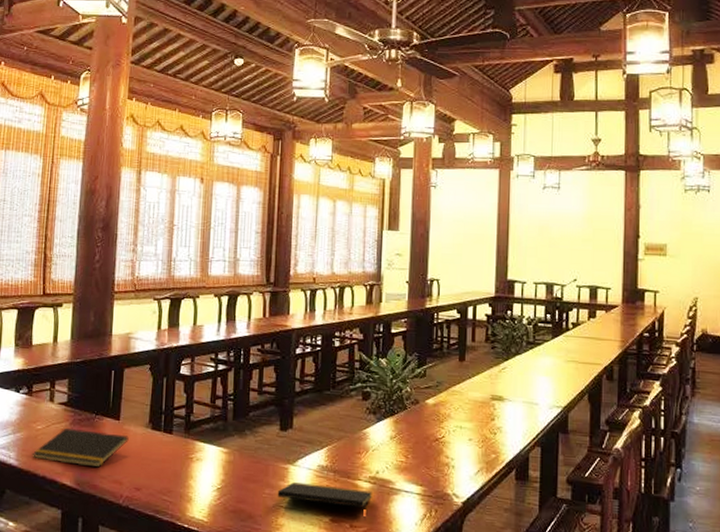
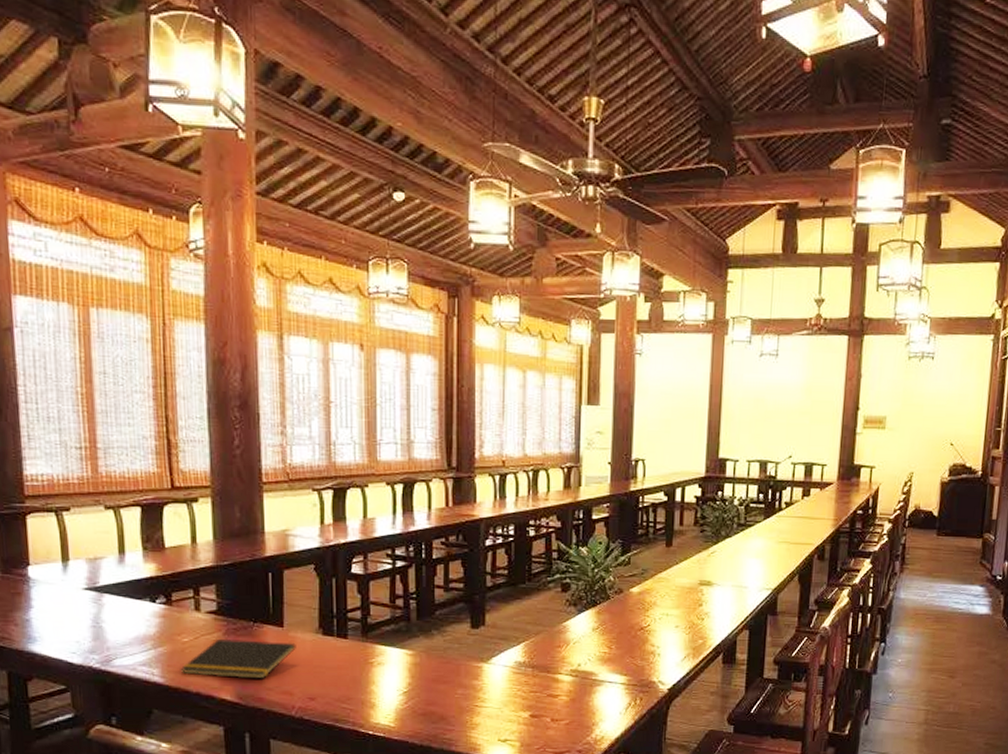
notepad: present [277,482,372,519] -> none [471,681,574,712]

